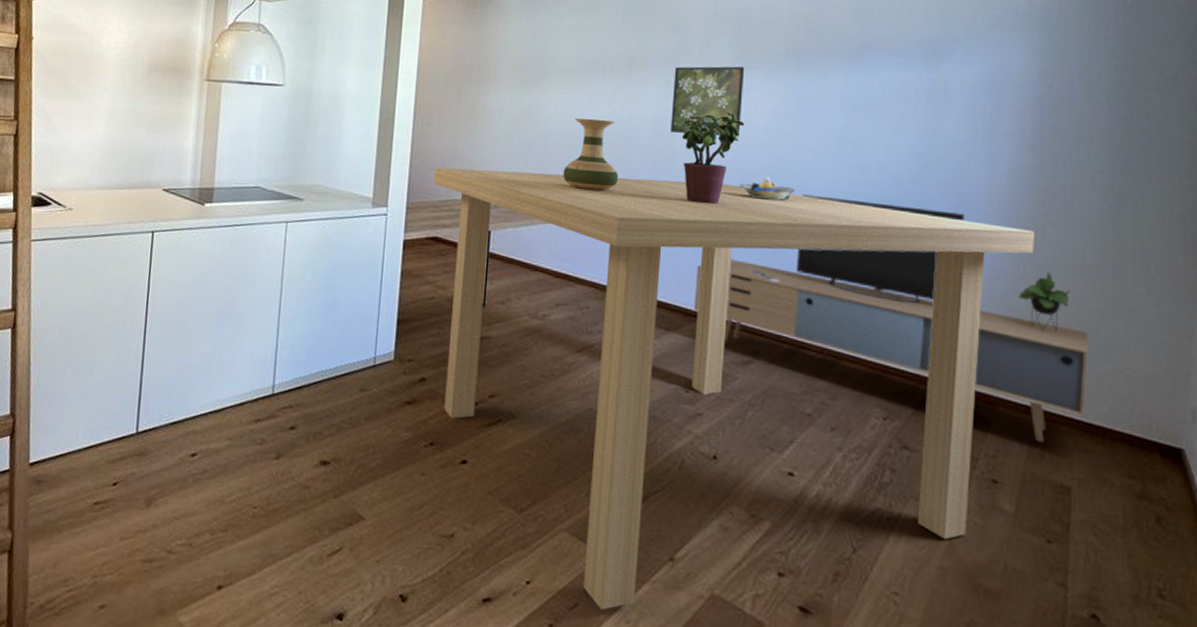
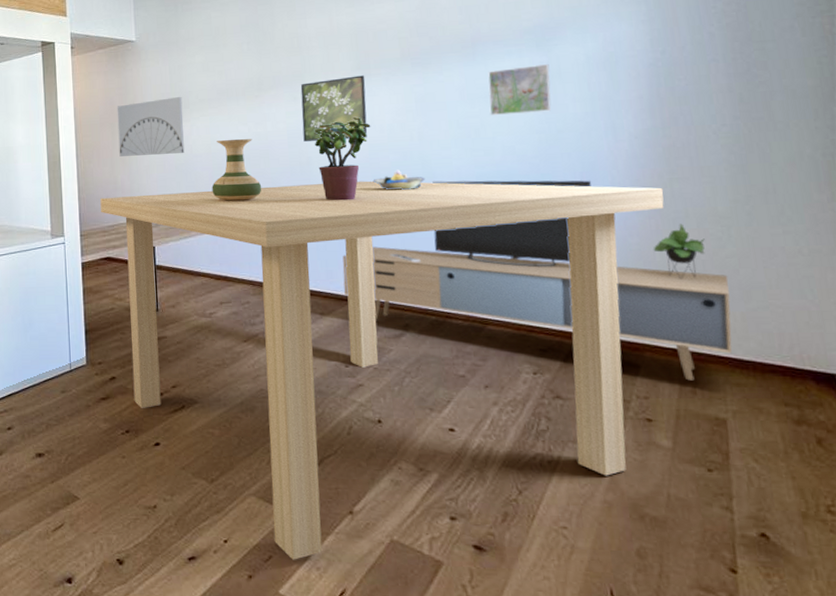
wall art: none [463,62,543,127] -> present [117,96,185,157]
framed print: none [870,81,936,134] -> present [488,63,552,116]

